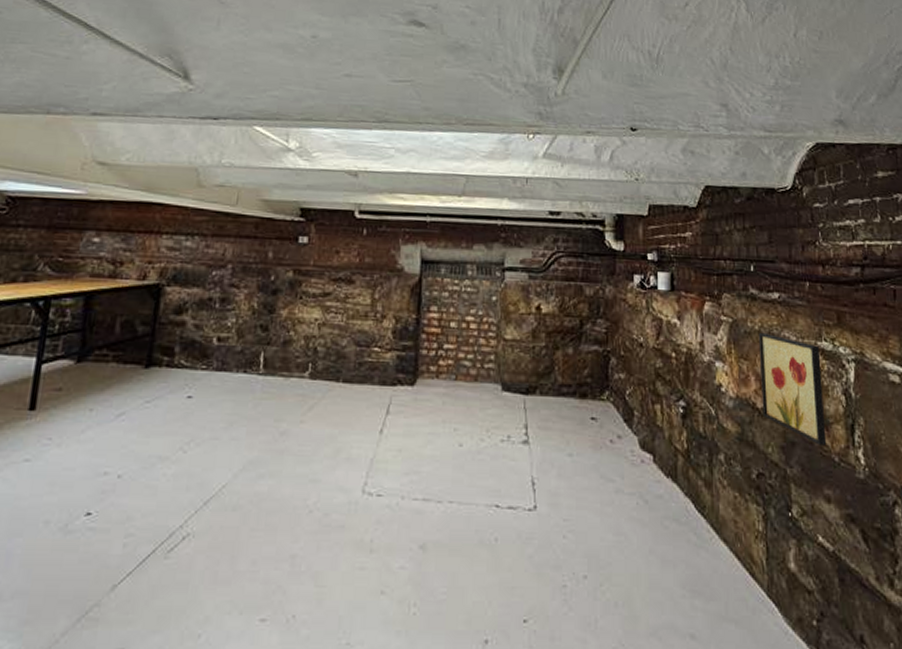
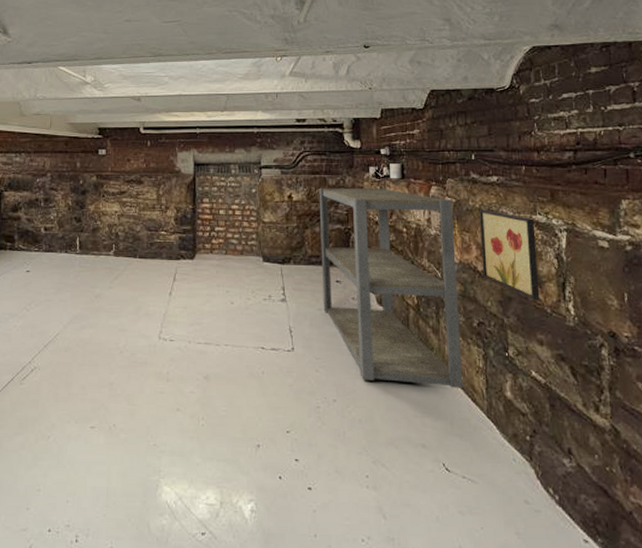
shelving unit: none [573,299,740,559] -> present [319,188,463,388]

